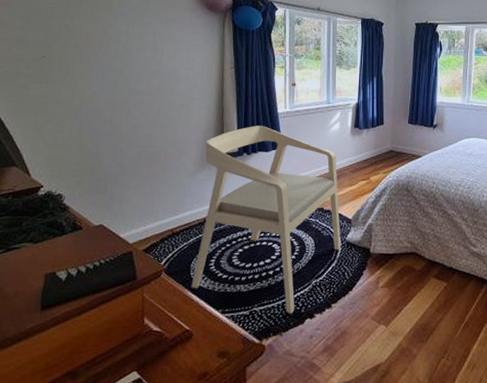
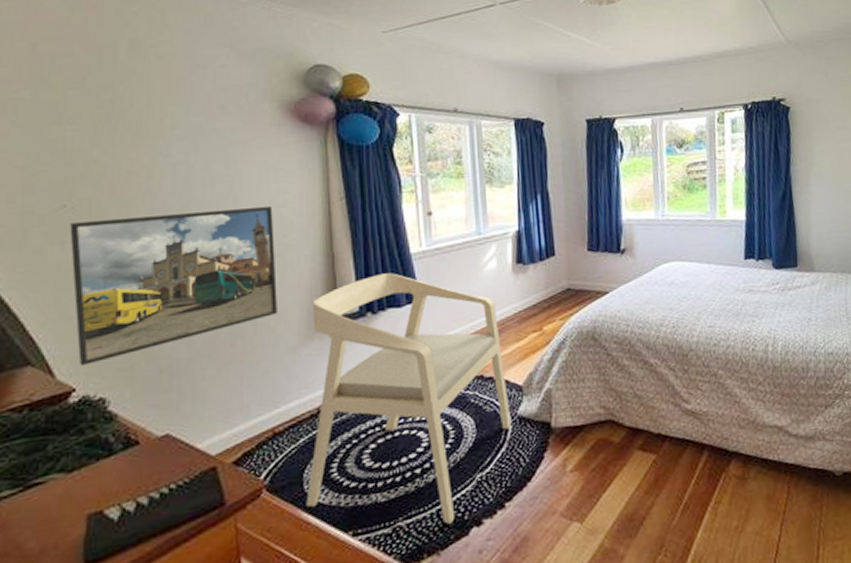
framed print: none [46,68,183,170] -> present [70,205,277,366]

